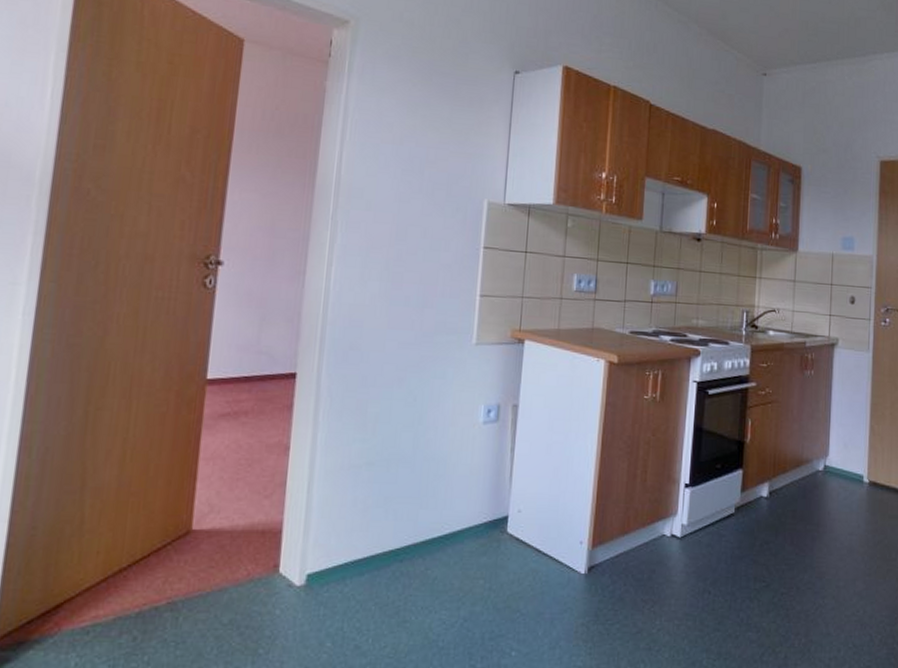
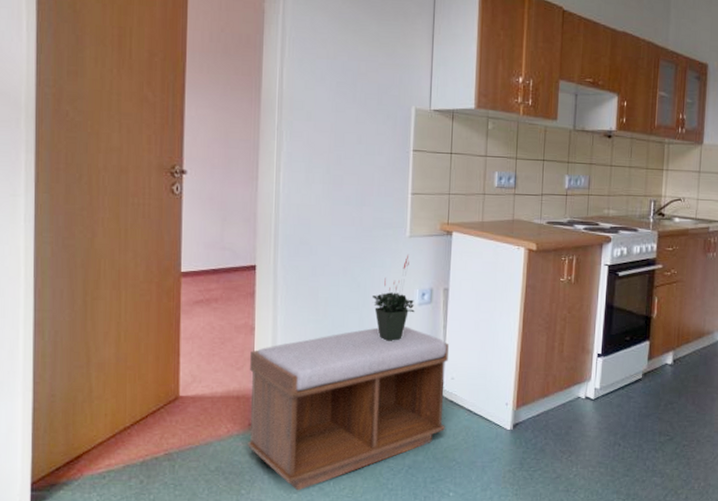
bench: none [271,448,516,650] -> present [248,327,449,491]
potted plant: none [430,364,479,466] -> present [372,254,415,341]

